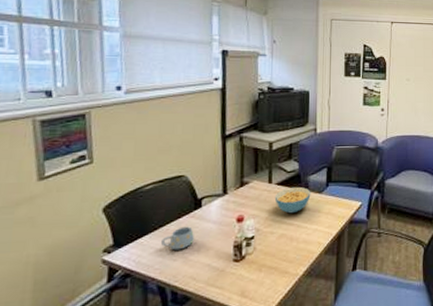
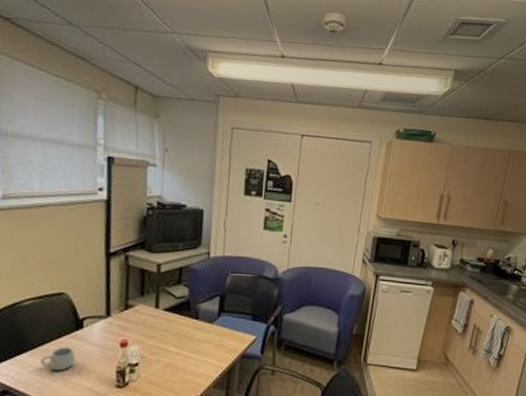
cereal bowl: present [274,186,311,214] -> none [161,314,201,343]

